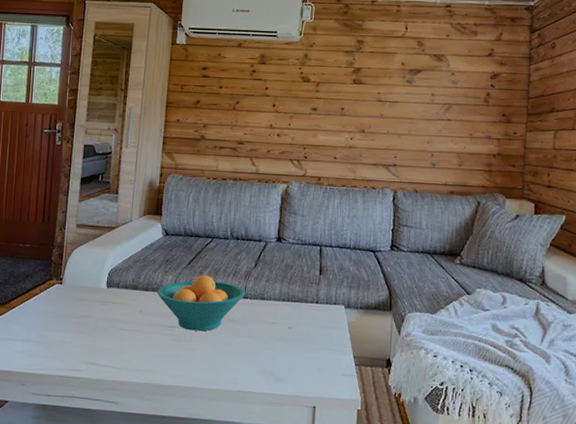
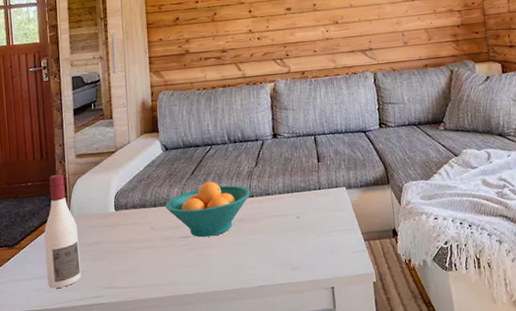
wine bottle: none [31,240,68,355] -> present [44,173,81,289]

